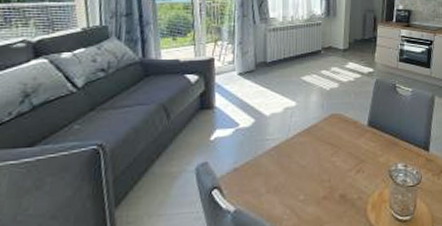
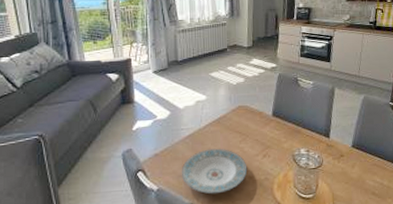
plate: none [263,162,339,216] -> present [181,148,248,194]

